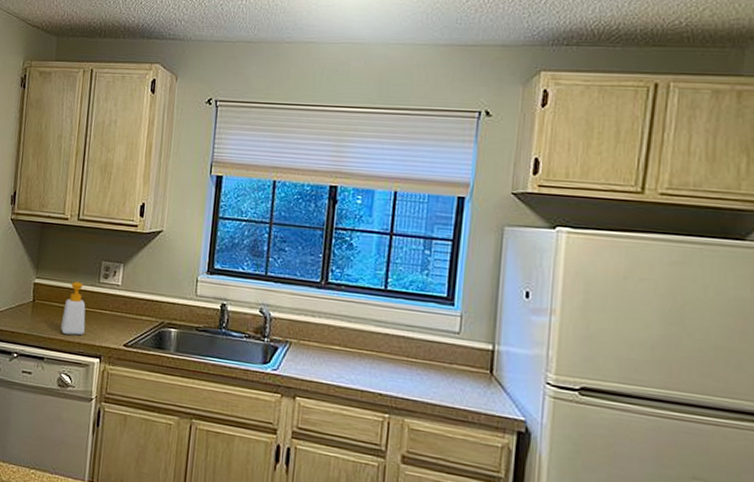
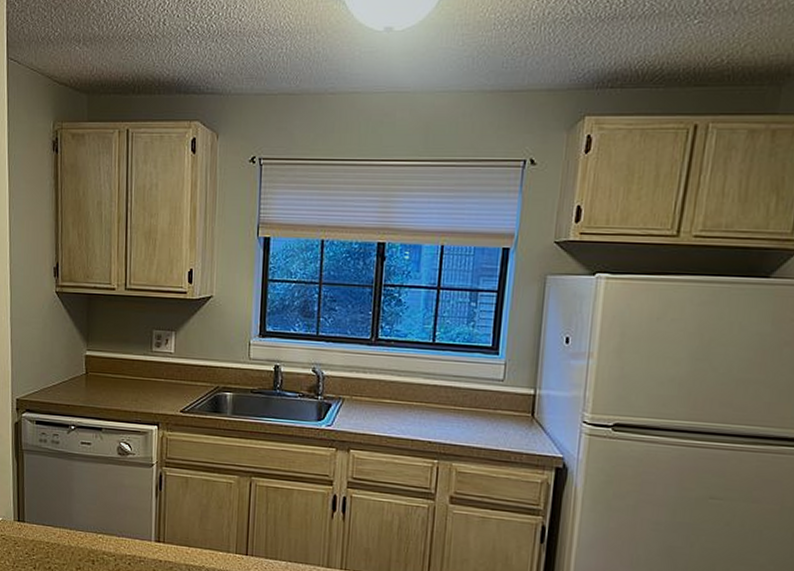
soap bottle: present [60,282,86,336] -> none [116,352,141,405]

